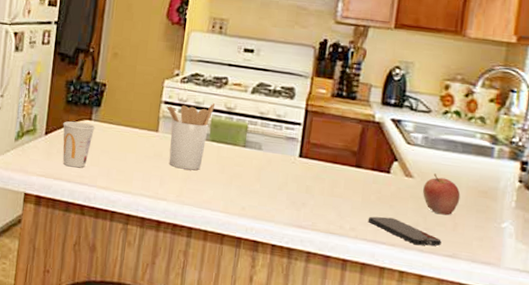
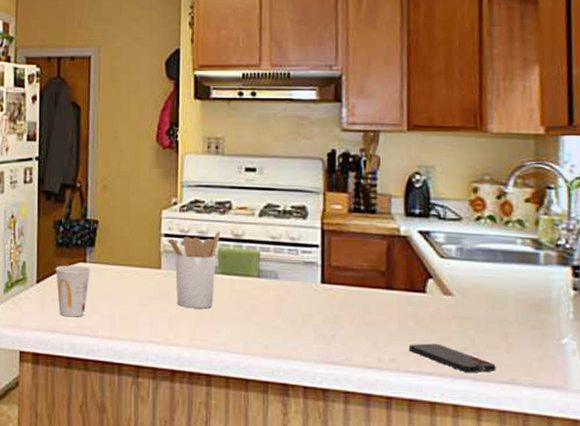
fruit: present [422,173,461,216] -> none [465,288,510,336]

